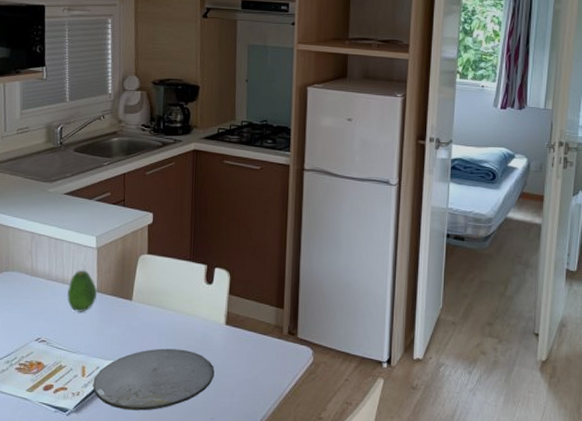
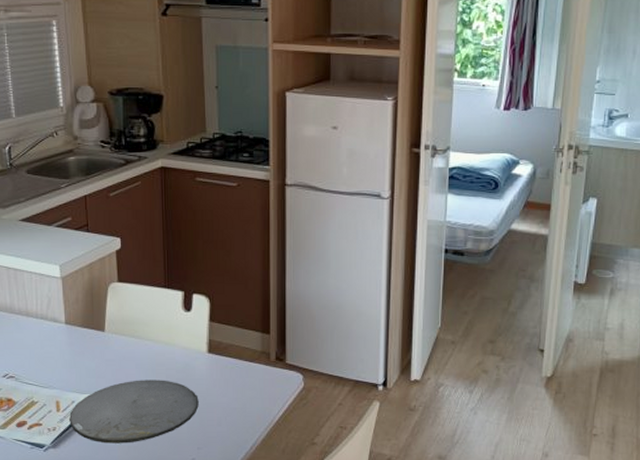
fruit: present [66,270,98,312] -> none [32,301,66,346]

